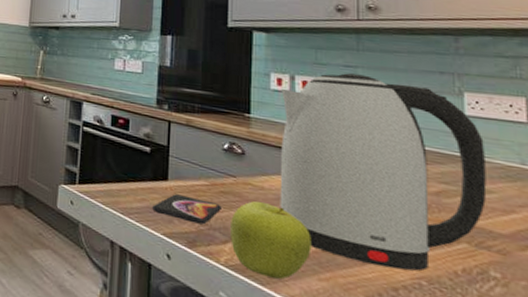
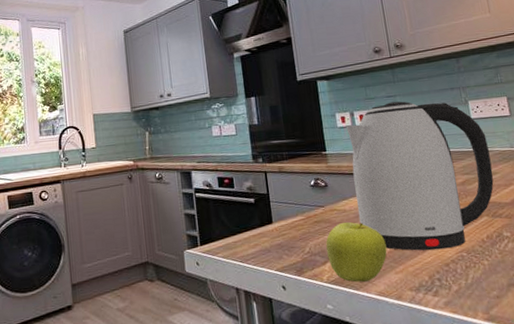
smartphone: present [152,194,222,225] -> none [264,232,318,254]

